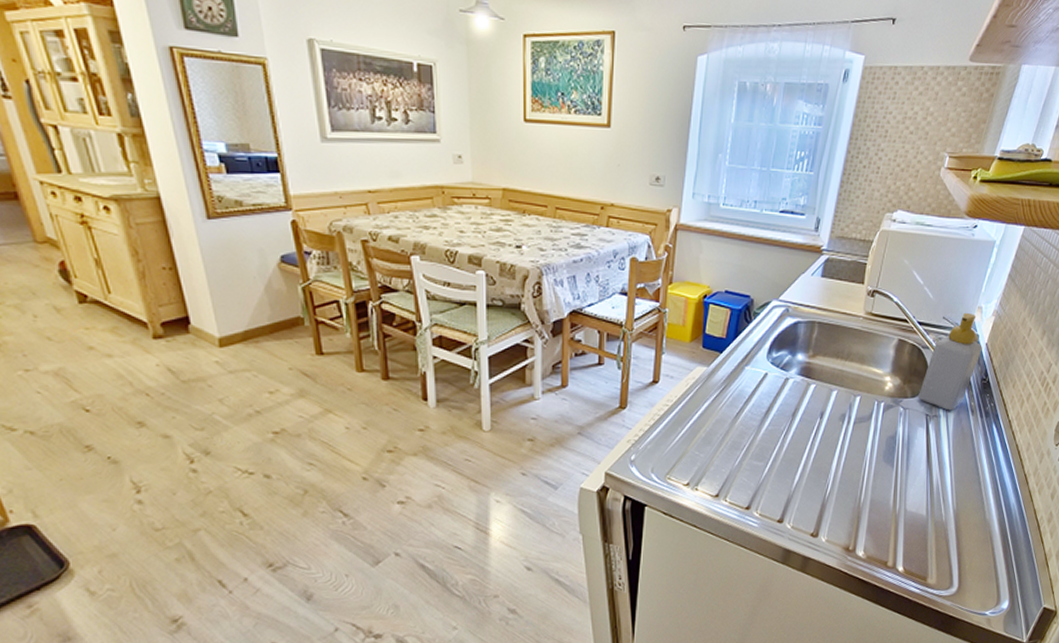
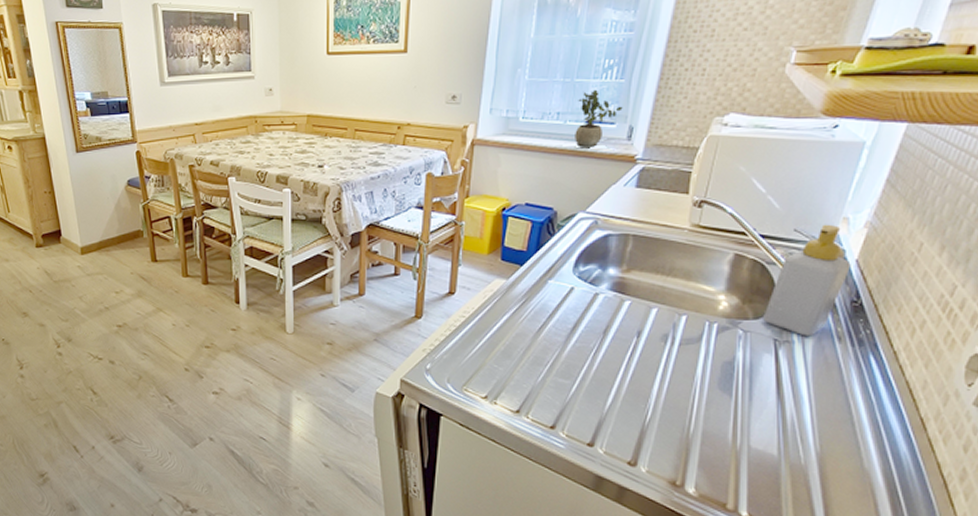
potted plant: none [770,180,811,238] -> present [575,89,623,149]

